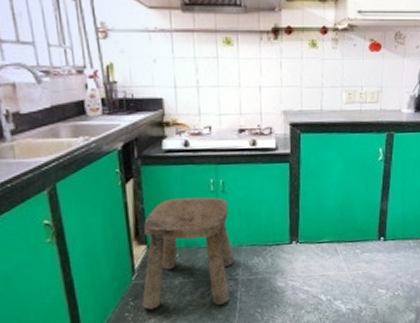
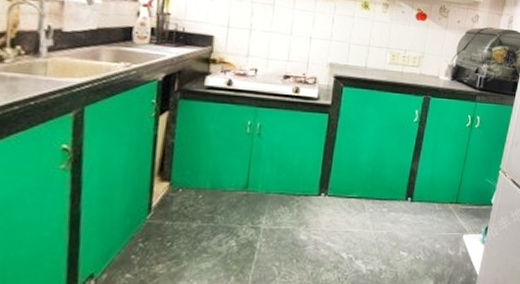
stool: present [142,197,234,310] -> none [153,136,262,254]

